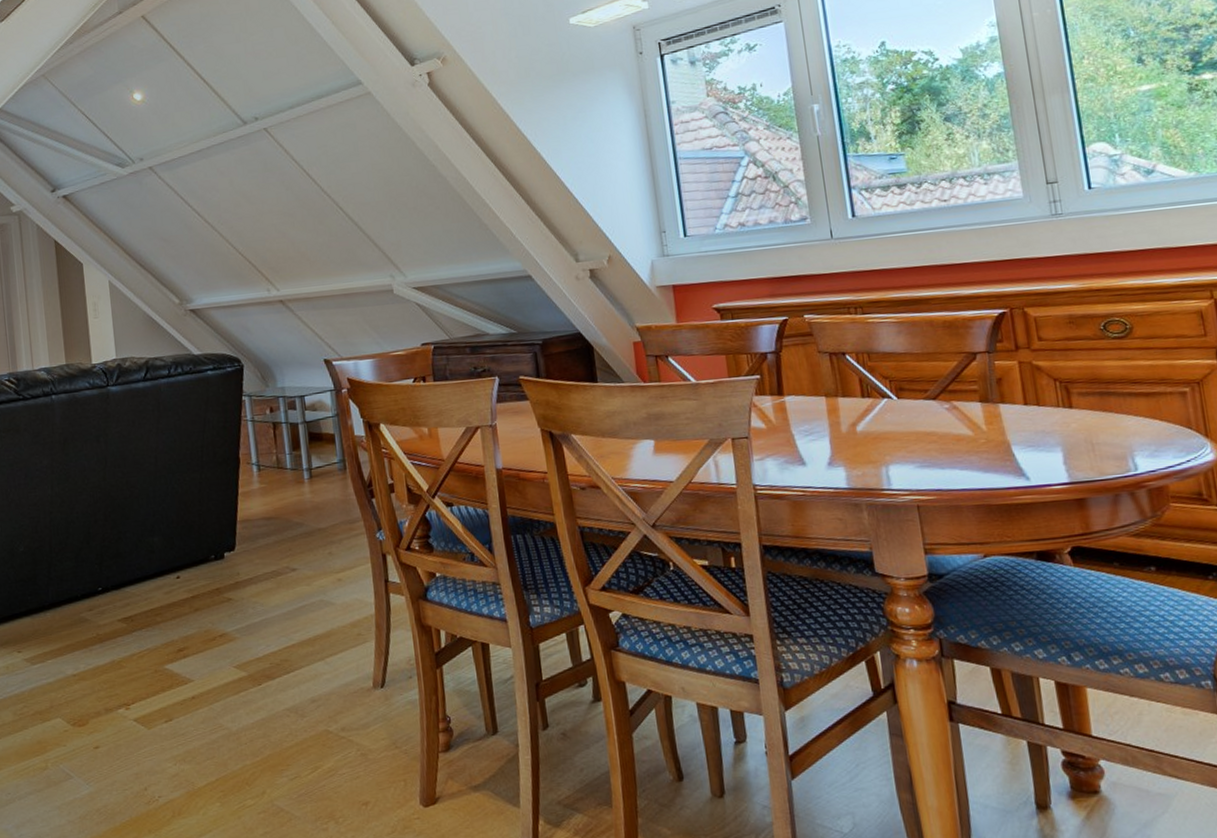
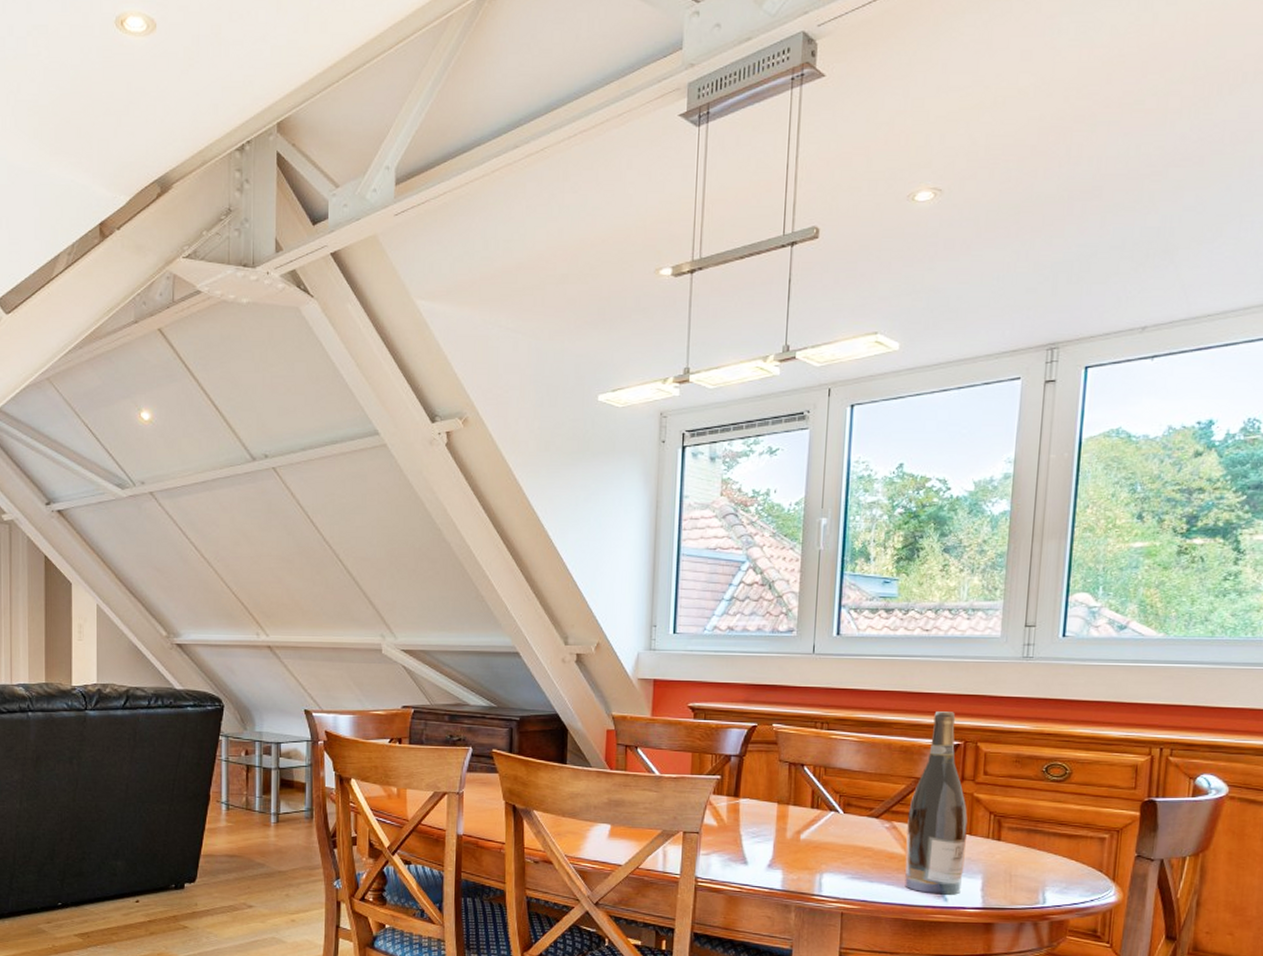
wine bottle: none [966,279,1042,475] -> present [904,711,968,895]

